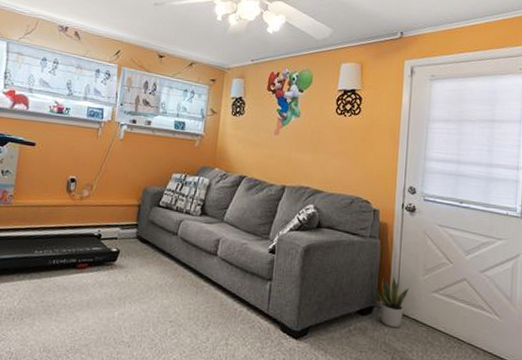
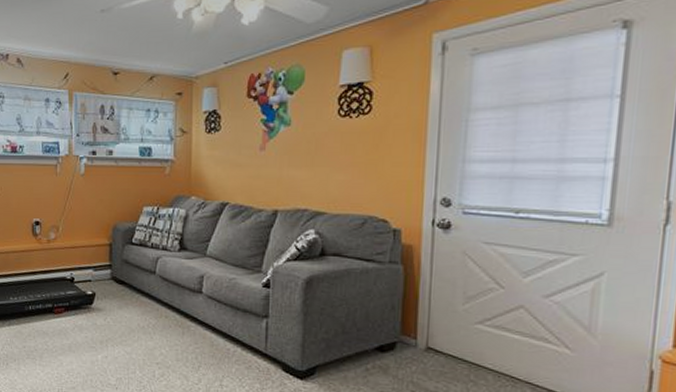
potted plant: present [376,276,410,329] -> none [400,307,445,366]

